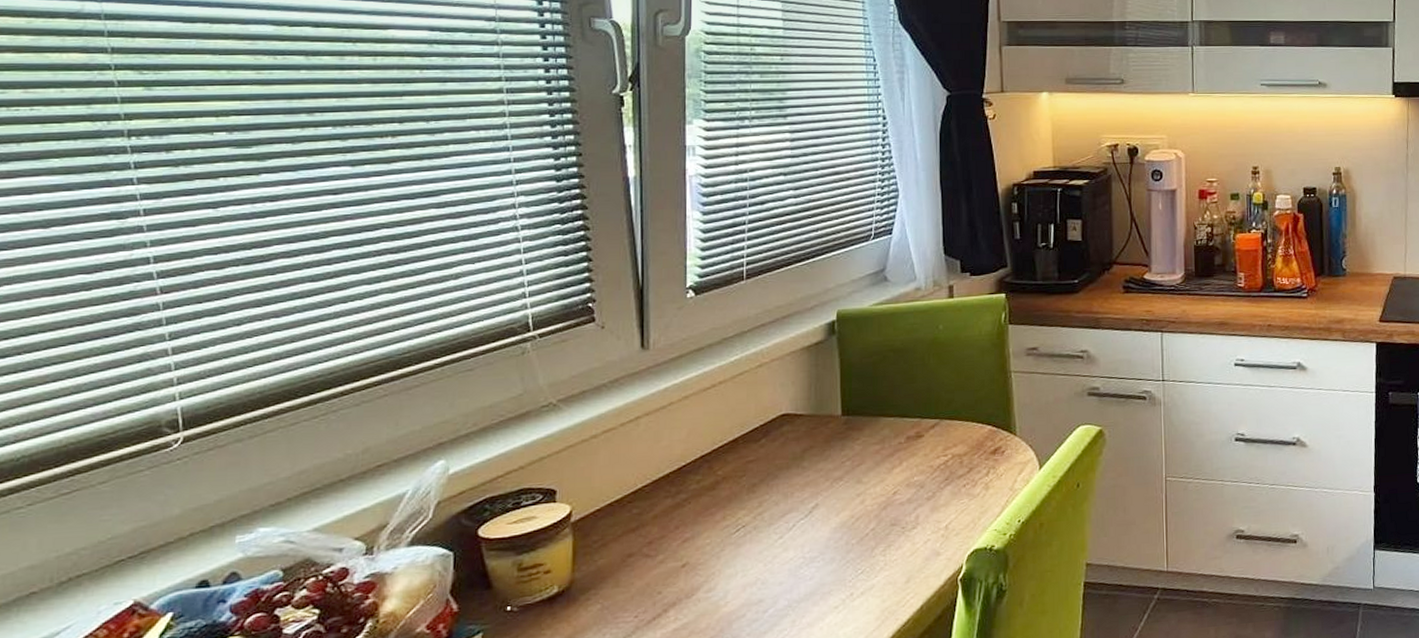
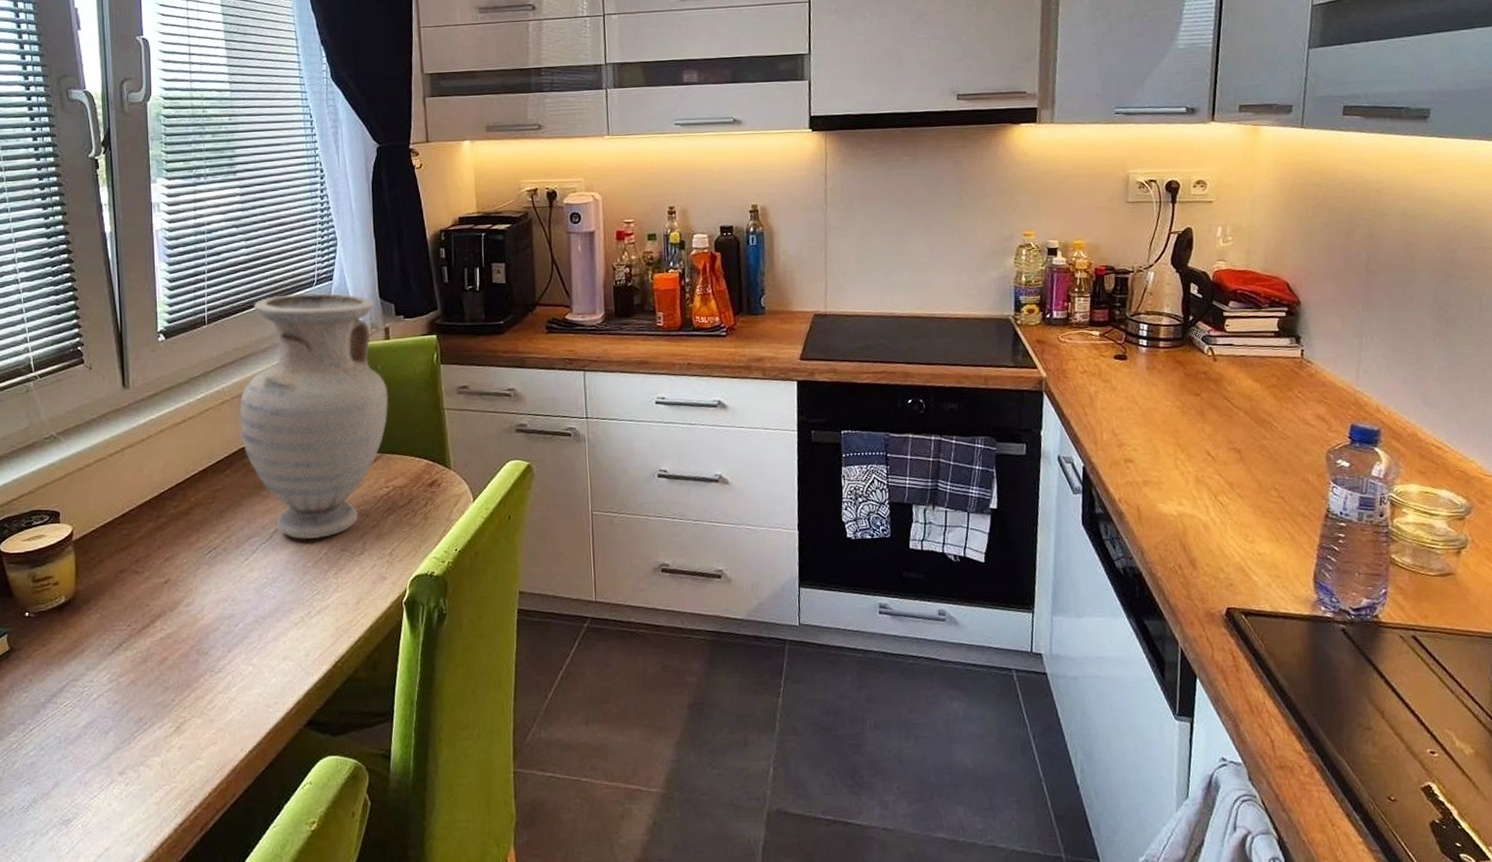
vase: none [780,247,950,515] -> present [240,292,389,540]

